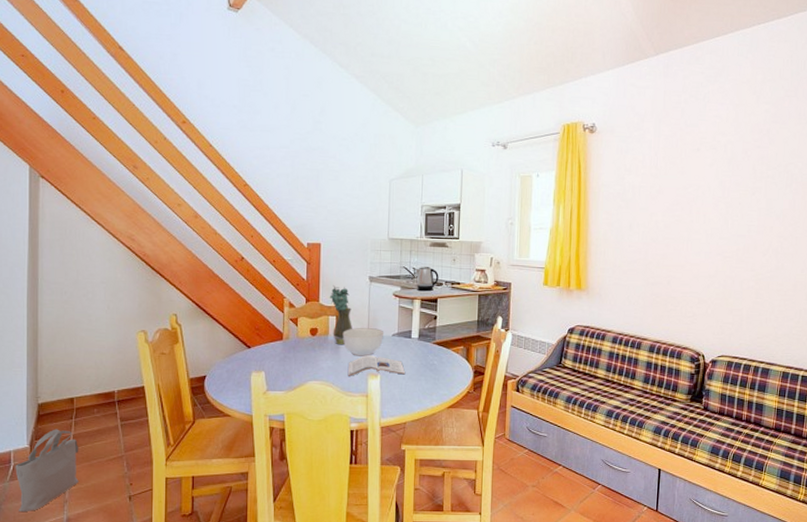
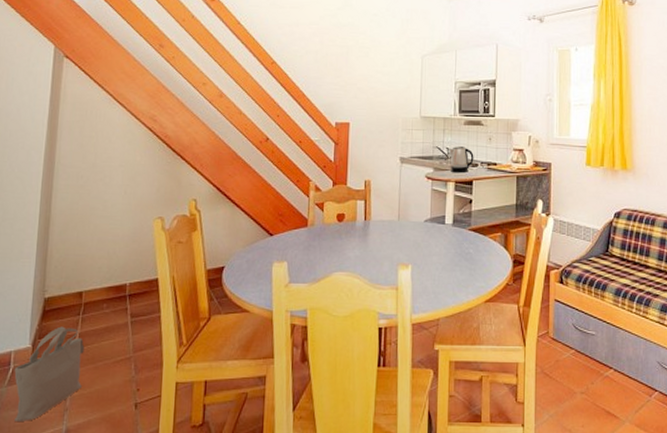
vase: present [330,286,352,345] -> none [358,167,382,232]
bowl: present [342,328,385,356] -> none [371,213,416,245]
magazine: present [347,355,406,377] -> none [376,243,439,268]

